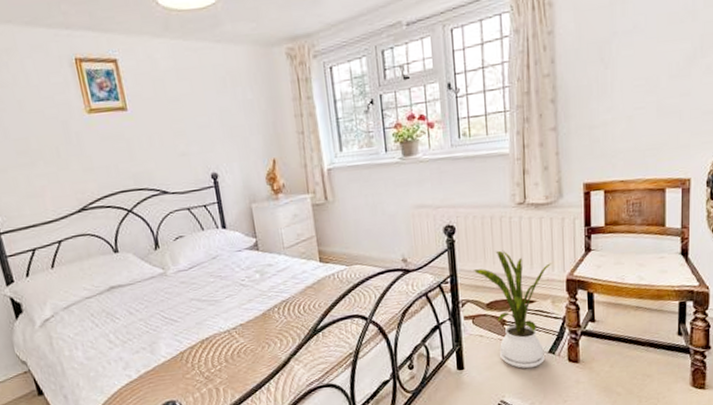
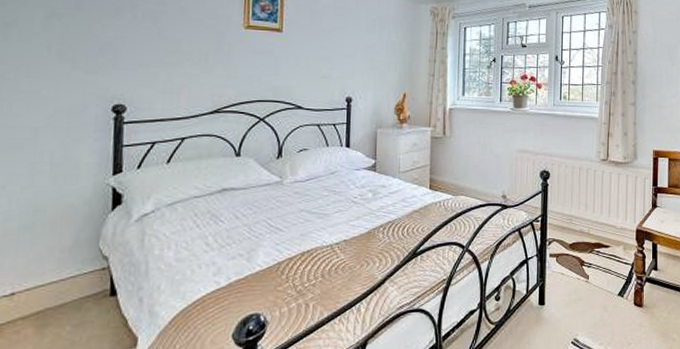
house plant: present [474,250,551,369] -> none [562,197,625,309]

